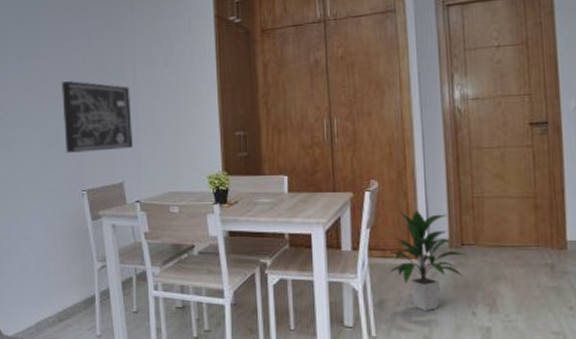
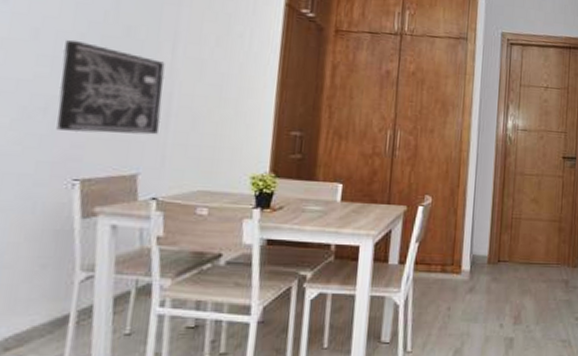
indoor plant: present [387,210,467,311] -> none [430,226,501,324]

